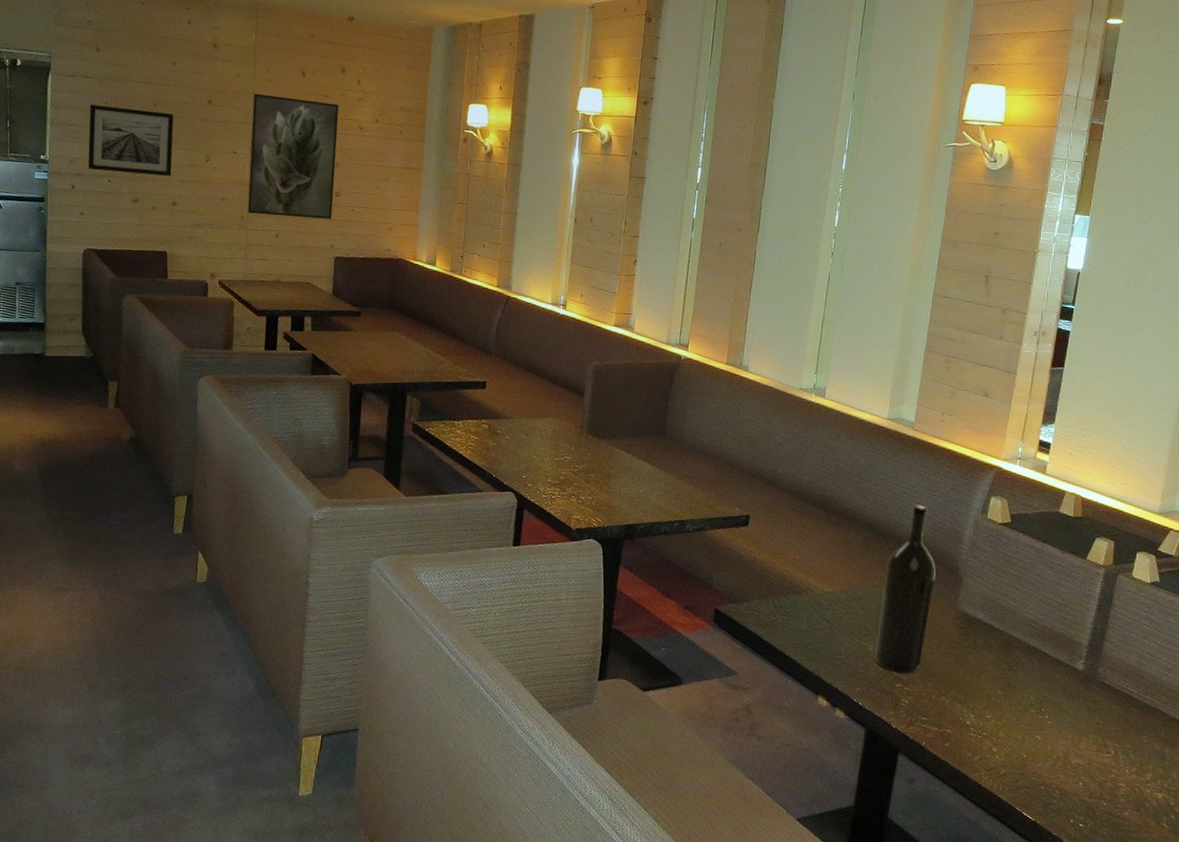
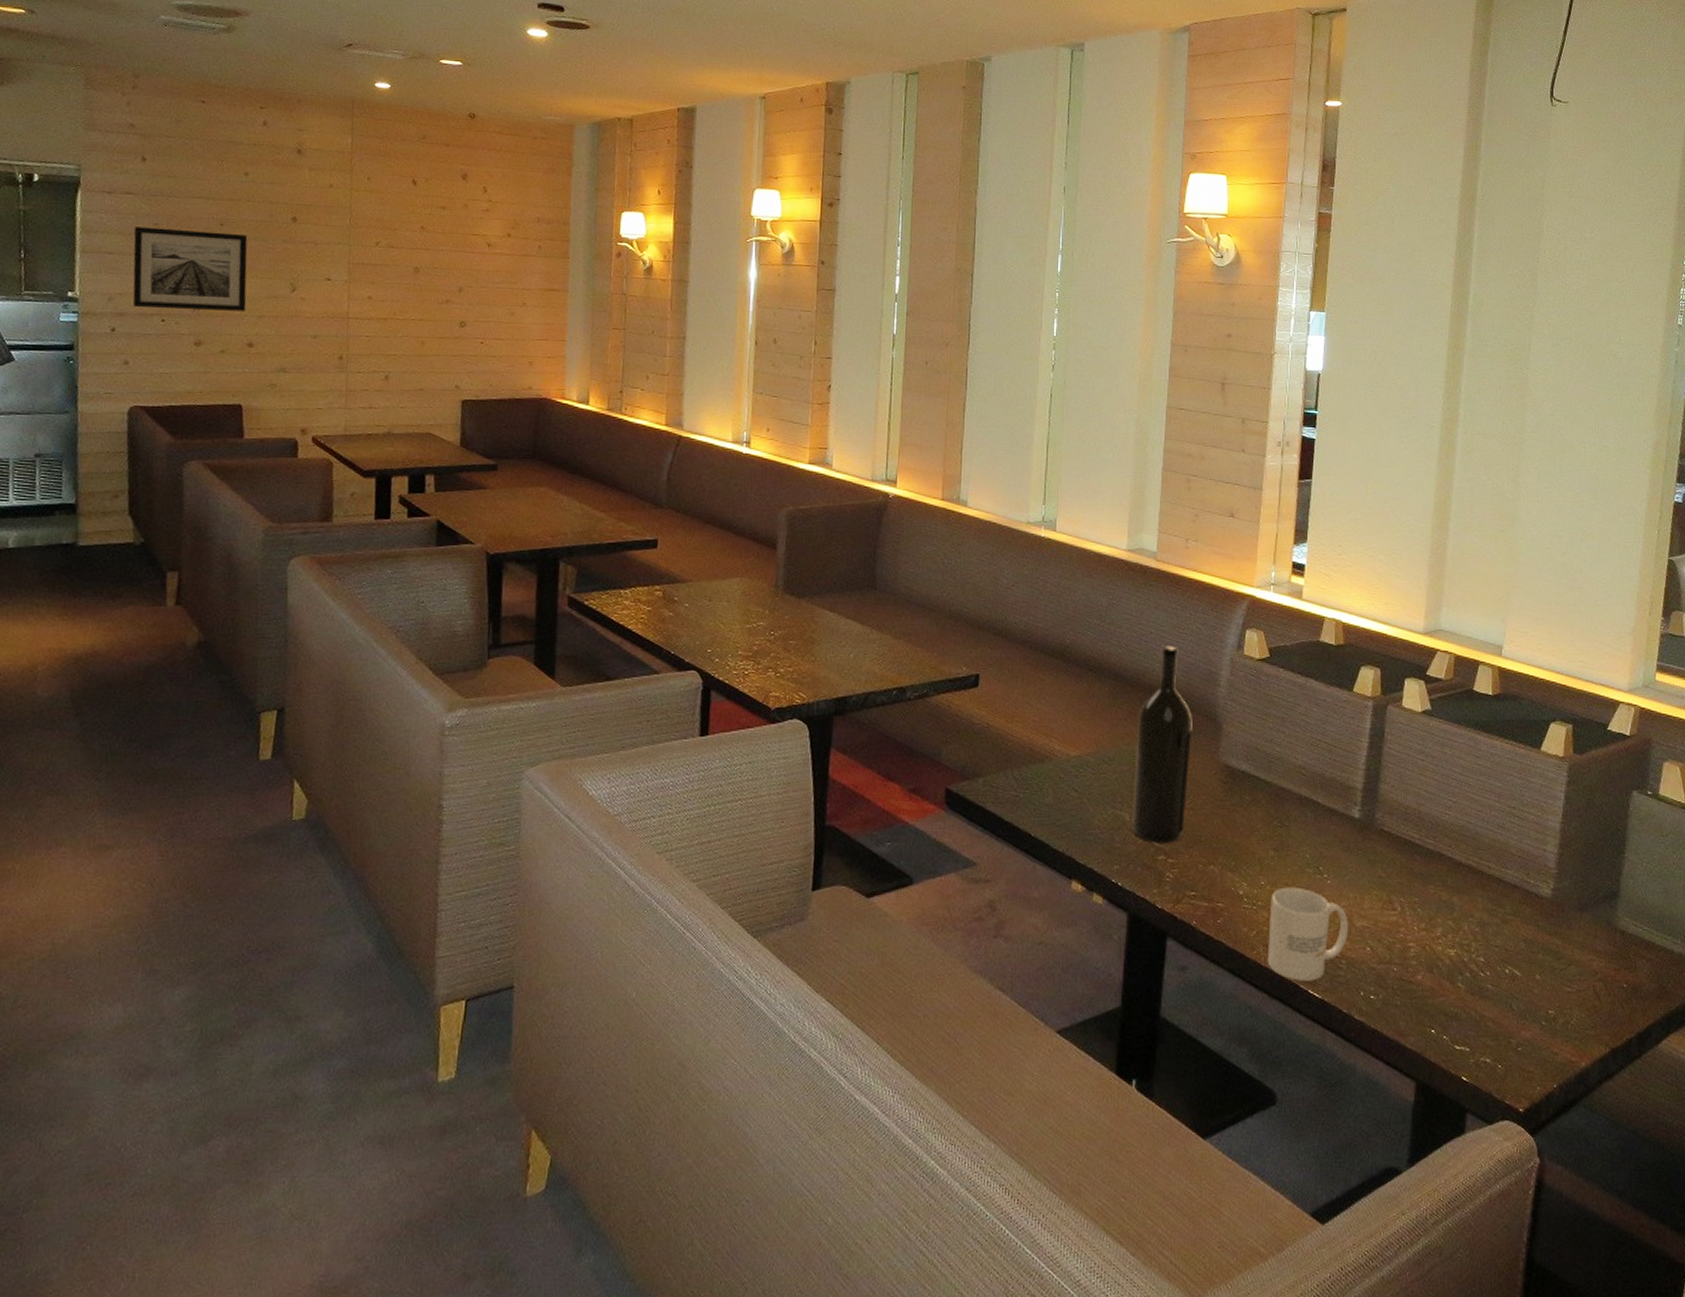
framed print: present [247,93,339,220] -> none [347,207,461,355]
mug: none [987,722,1065,805] -> present [1267,887,1349,981]

